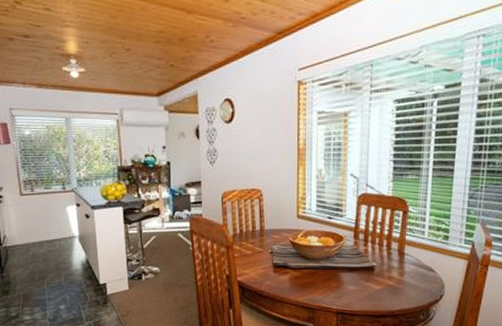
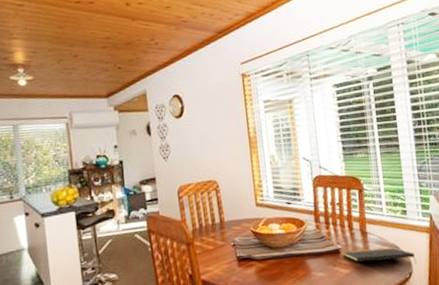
notepad: none [377,268,450,288] -> present [343,247,417,265]

